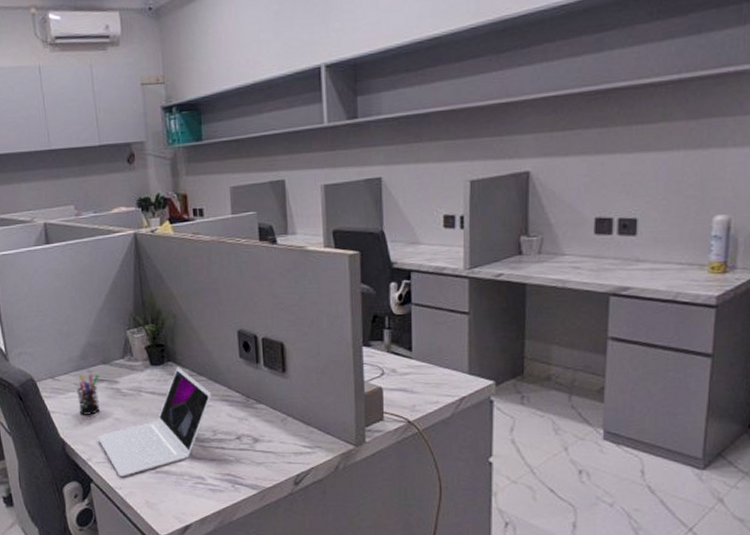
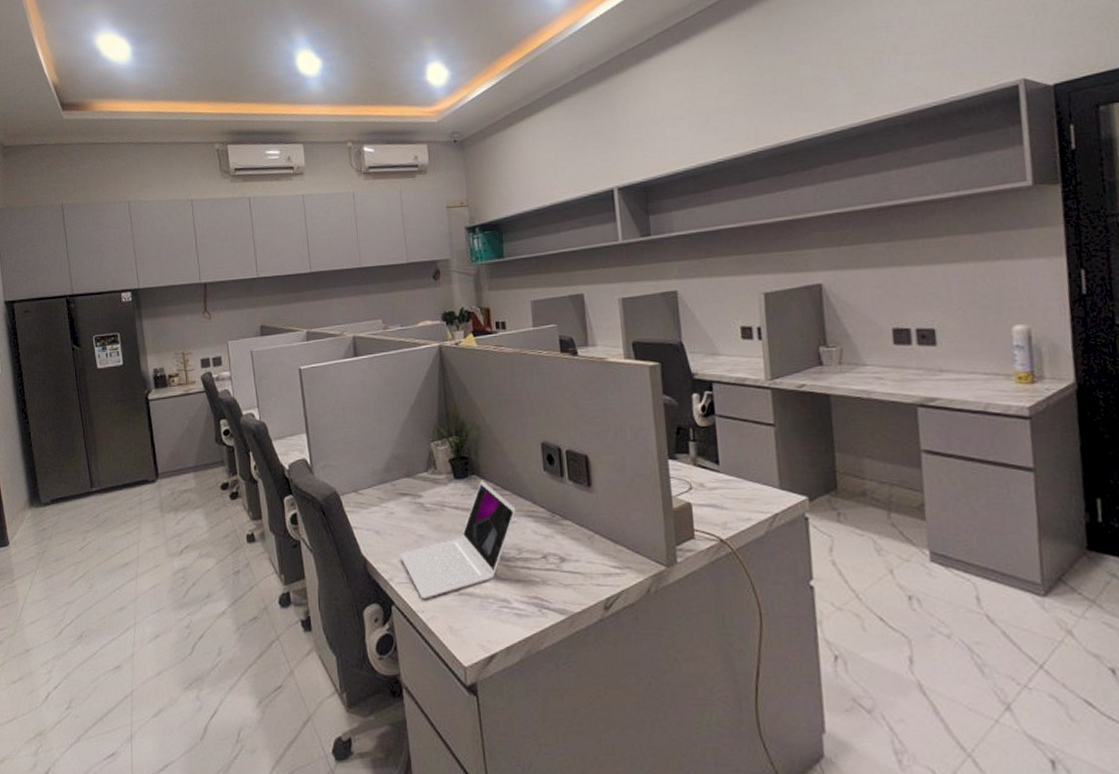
pen holder: present [77,373,99,415] -> none [380,487,403,531]

